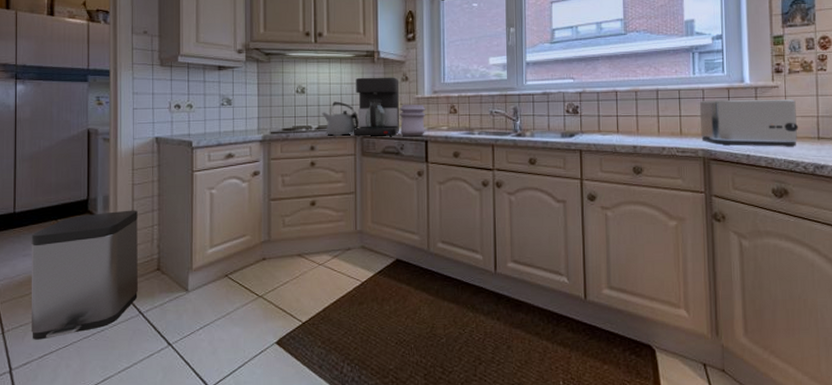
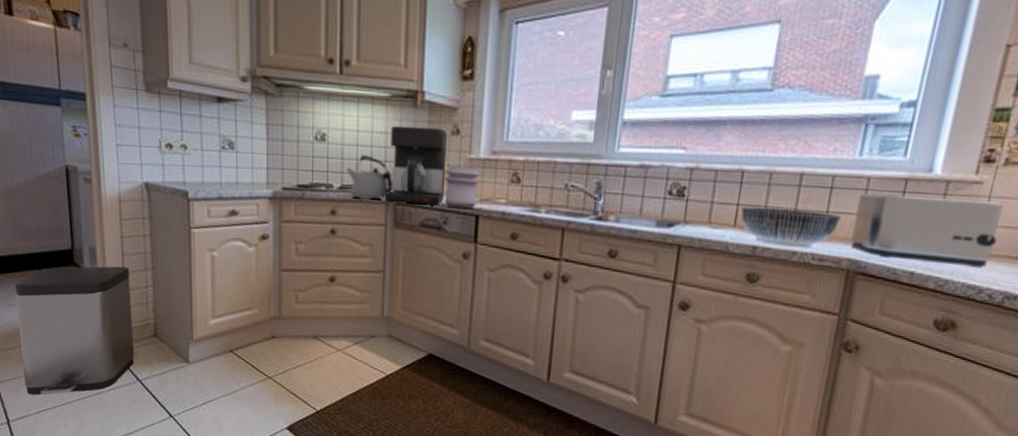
bowl: none [620,116,690,144] -> present [740,206,841,249]

